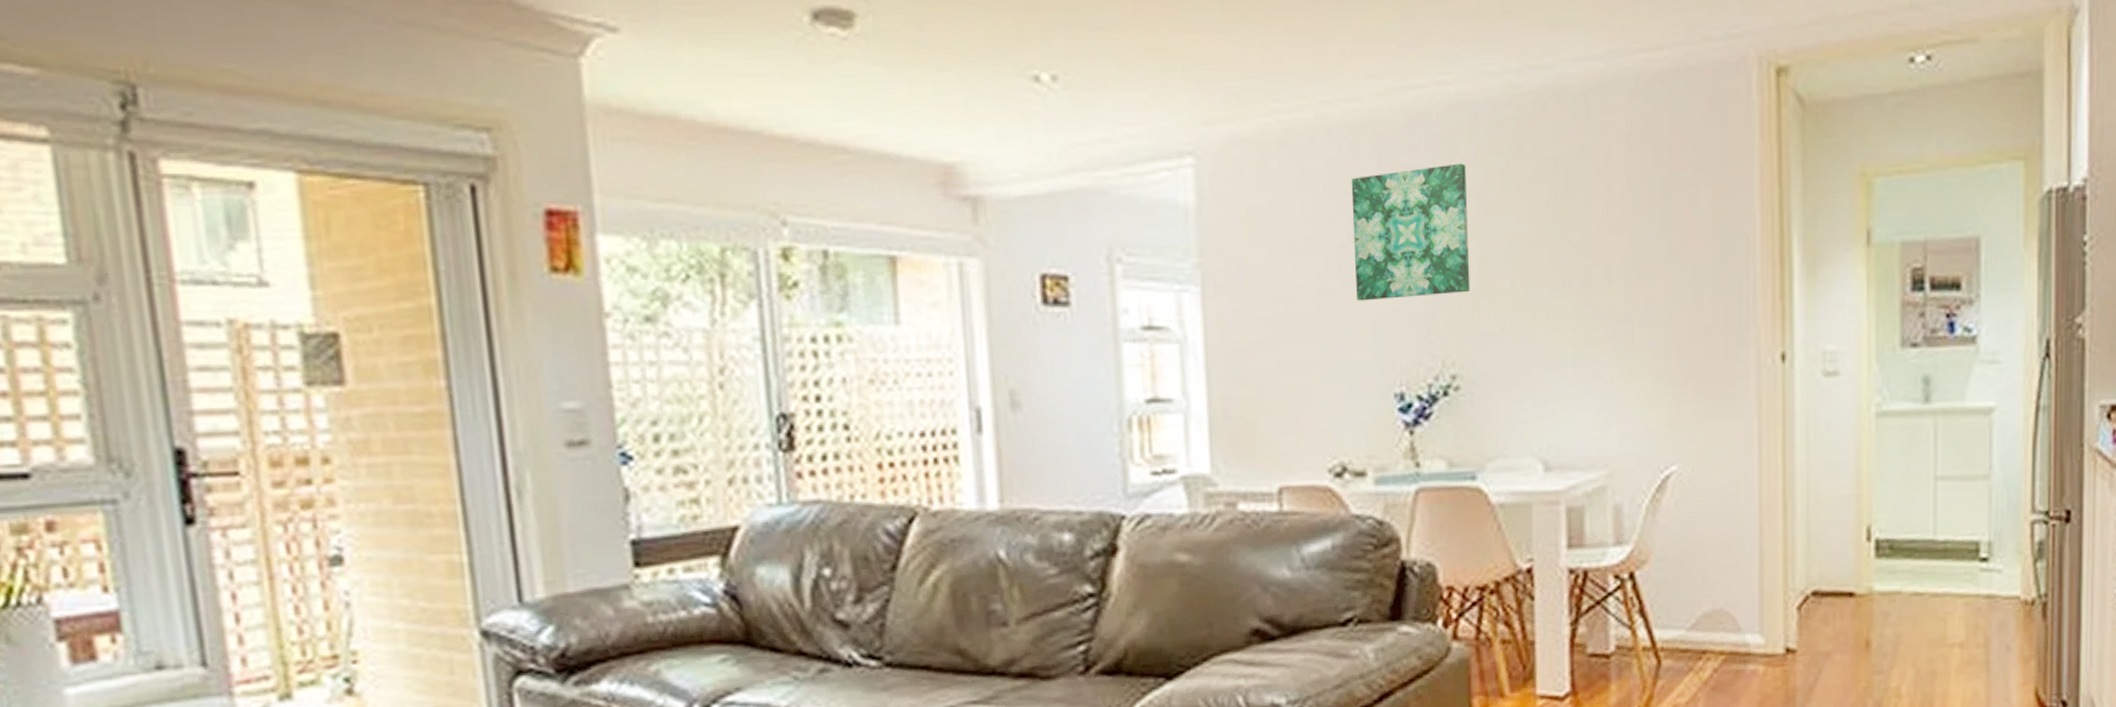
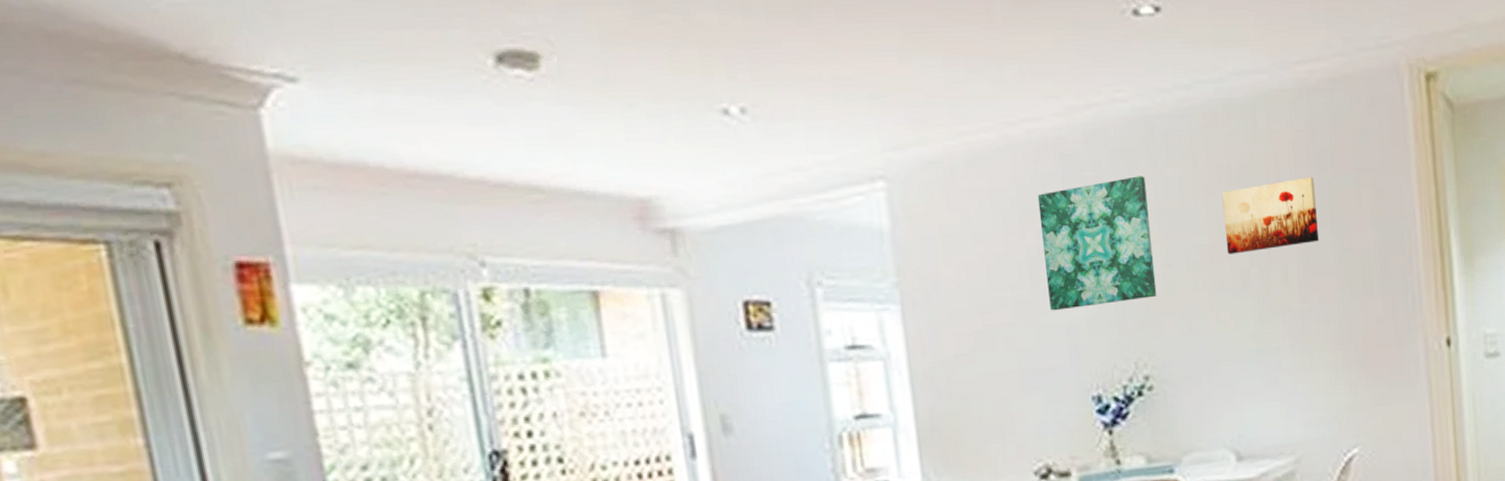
wall art: none [1547,173,1649,251] -> present [1222,177,1320,254]

